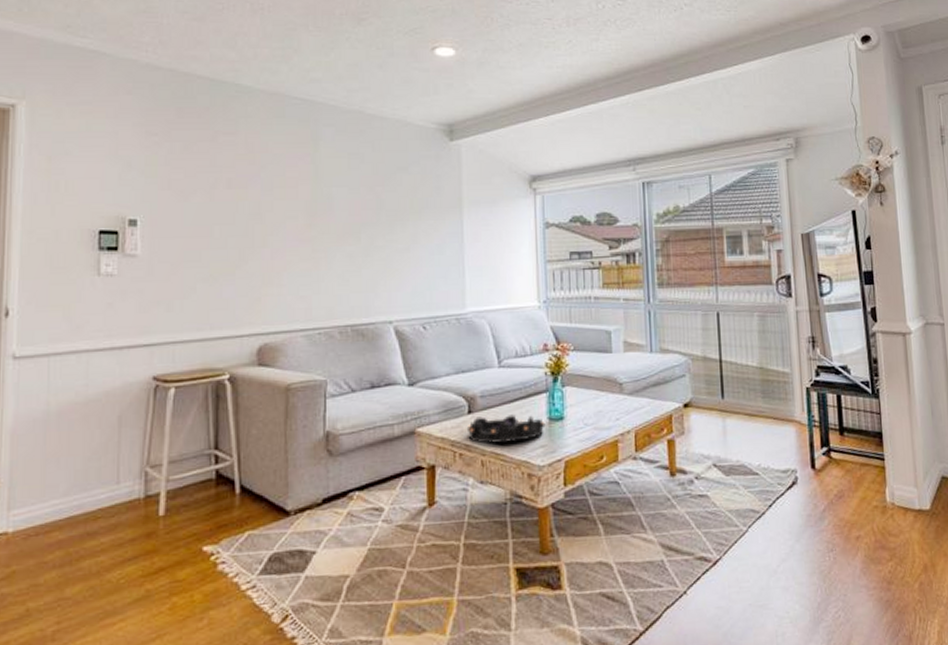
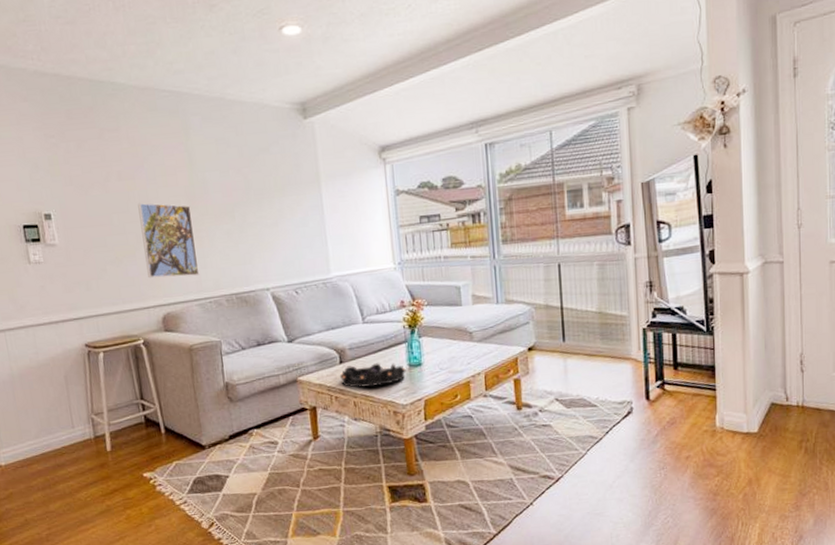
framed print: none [247,216,311,302] -> present [138,203,200,279]

